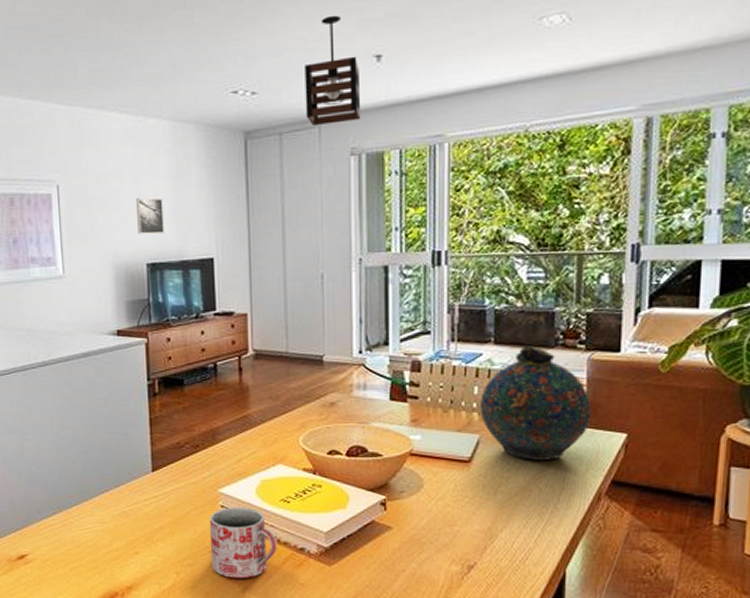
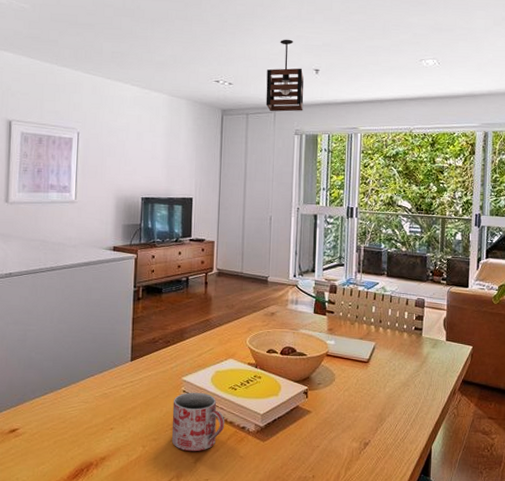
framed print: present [135,197,164,235] -> none [137,147,158,177]
snuff bottle: present [480,345,592,460] -> none [376,279,450,363]

